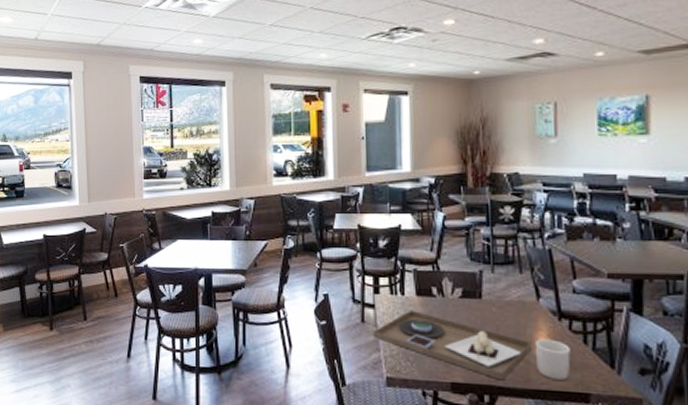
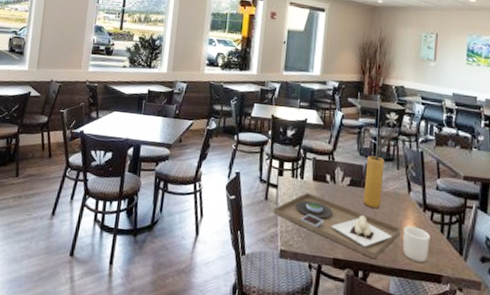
vase: none [476,215,517,322] -> present [363,120,399,209]

